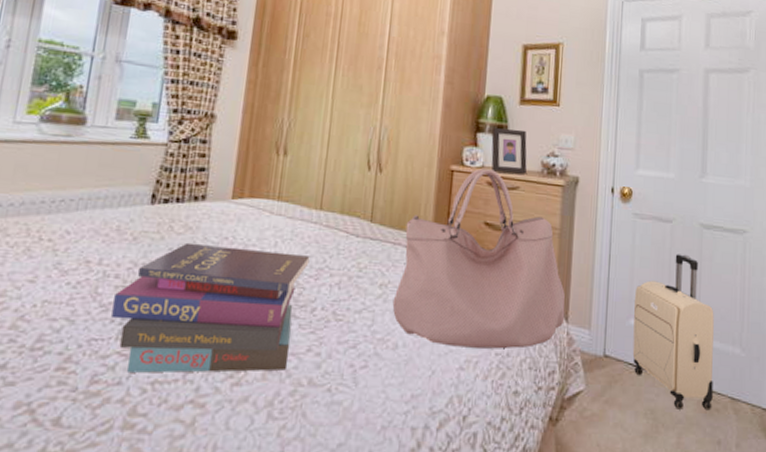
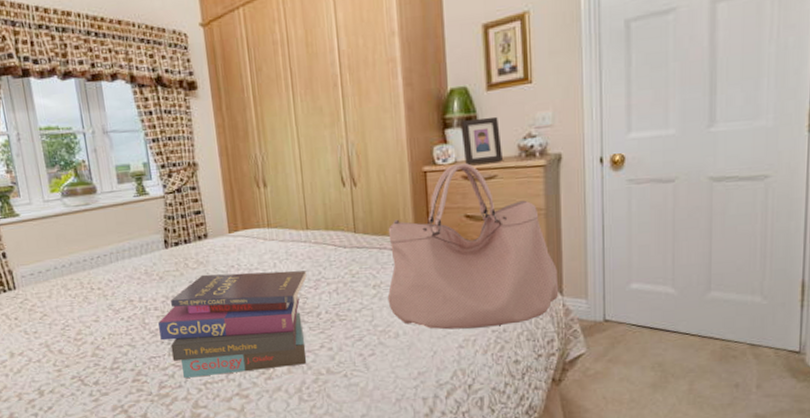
suitcase: present [632,254,714,411] -> none [633,212,729,360]

